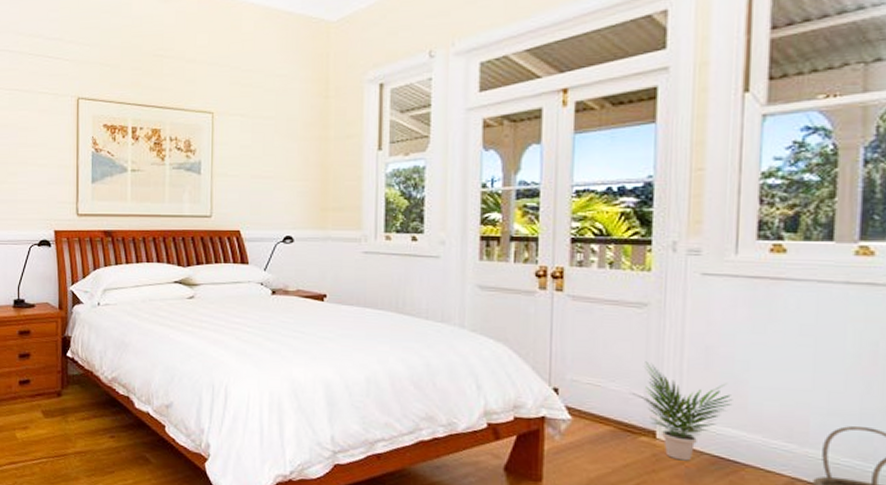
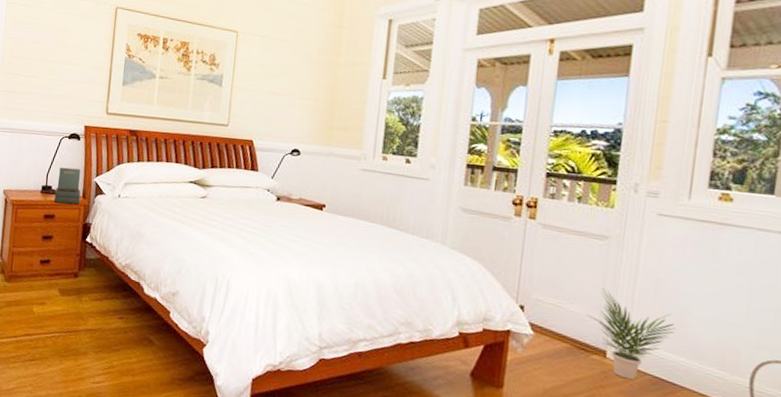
book: none [29,277,56,318] -> present [54,167,81,205]

